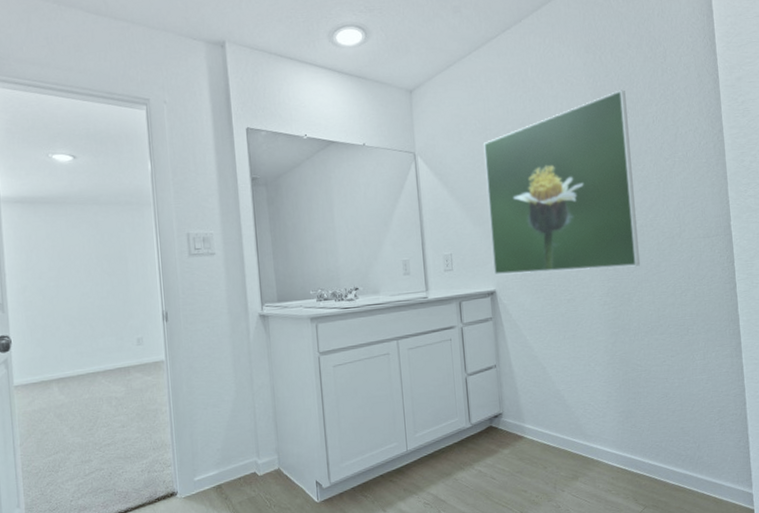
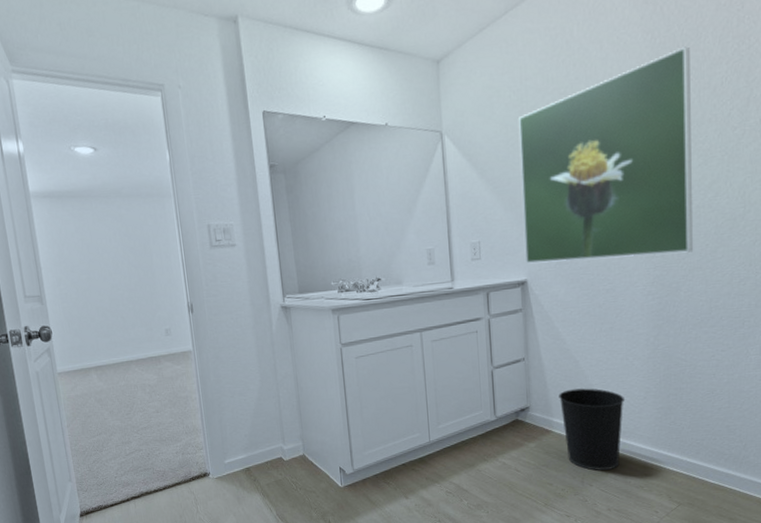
wastebasket: none [529,393,589,476] -> present [559,388,624,471]

